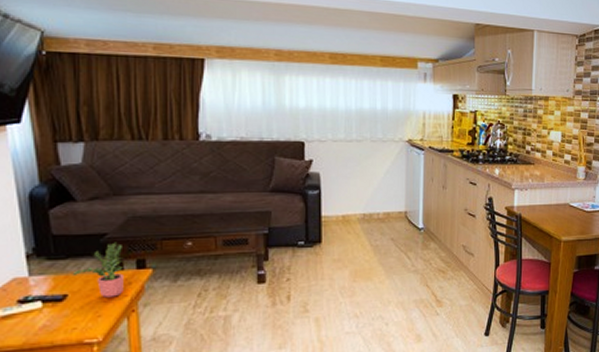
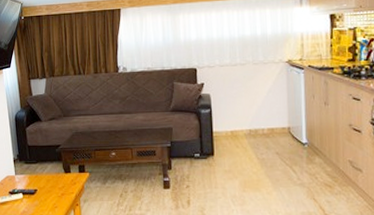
potted plant: present [72,242,124,298] -> none [40,151,71,193]

